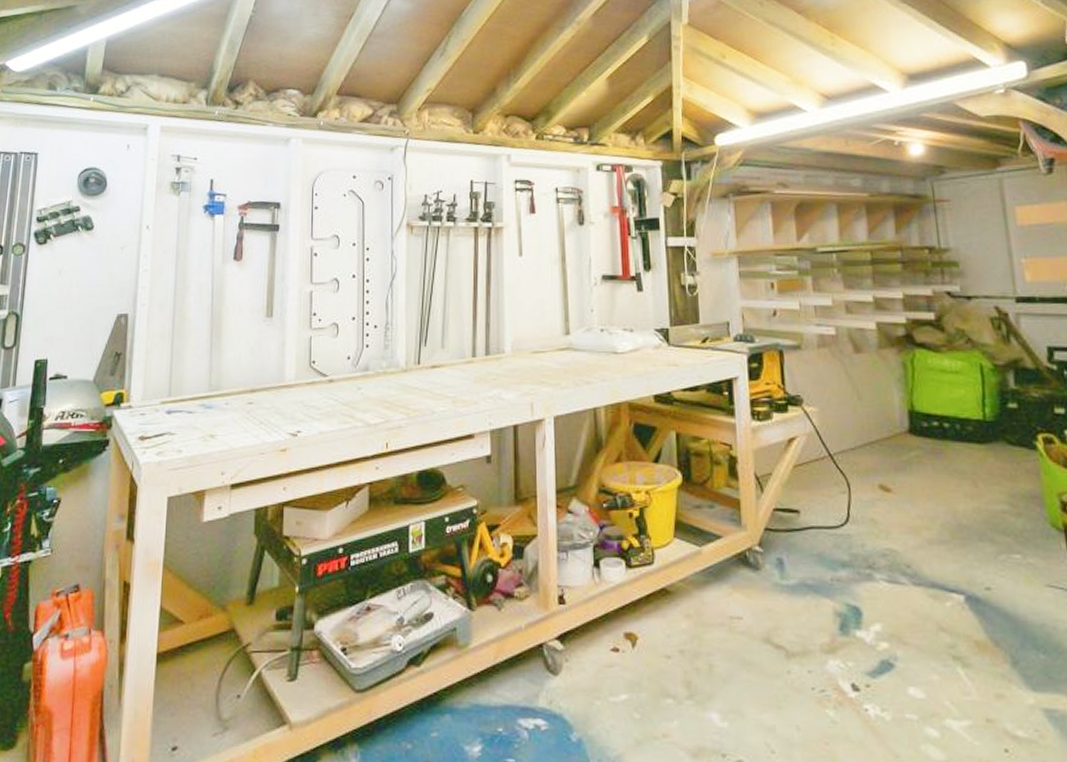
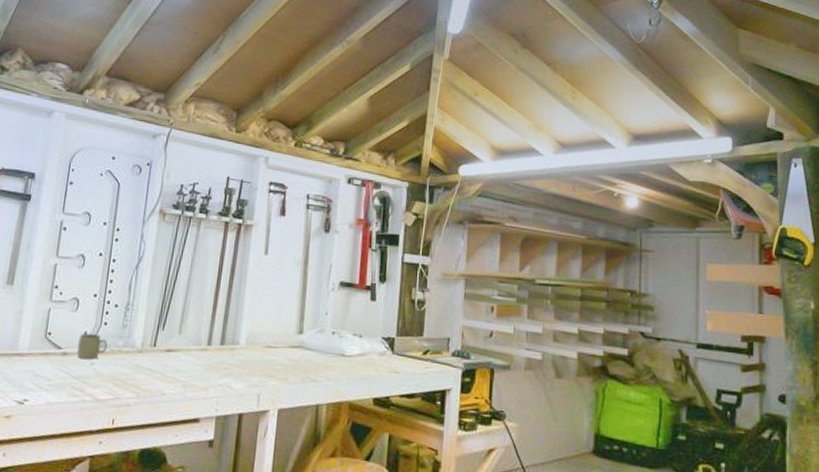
mug: none [342,358,372,383] -> present [77,333,108,359]

